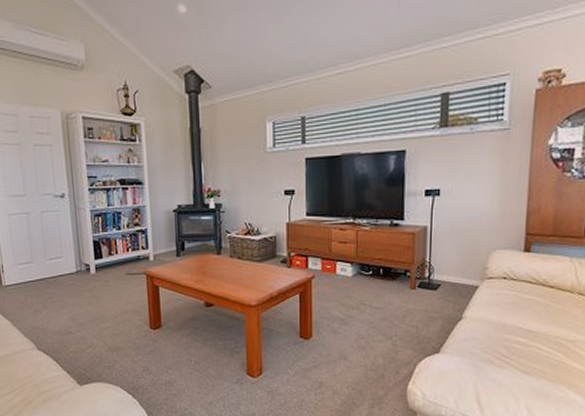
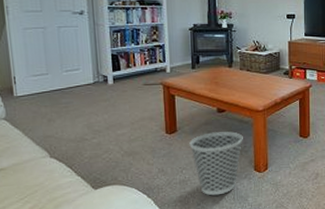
wastebasket: none [175,329,234,401] -> present [189,131,243,196]

